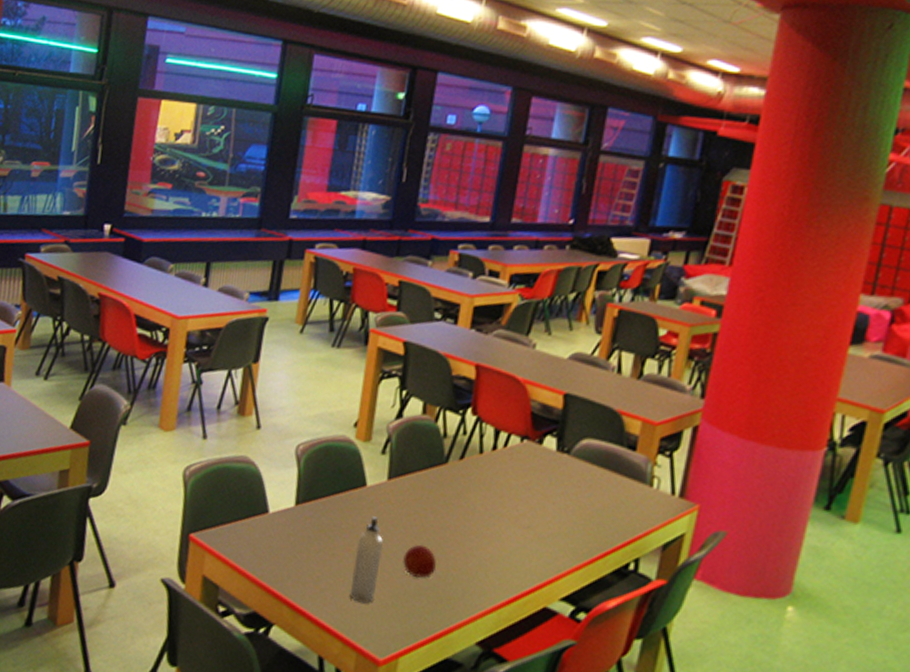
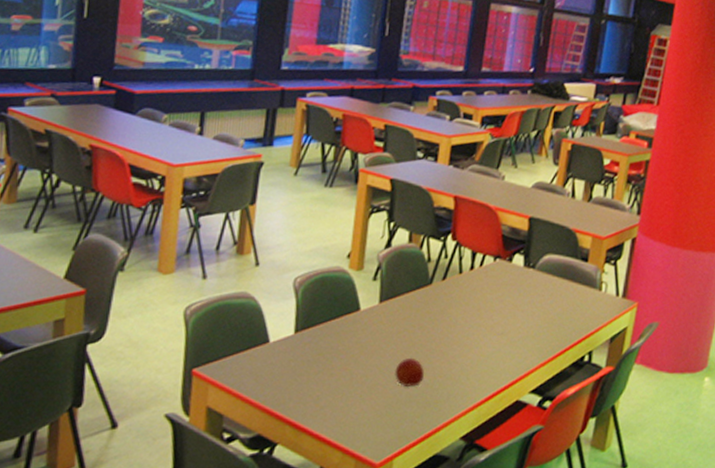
water bottle: present [349,516,384,603] -> none [347,337,377,415]

